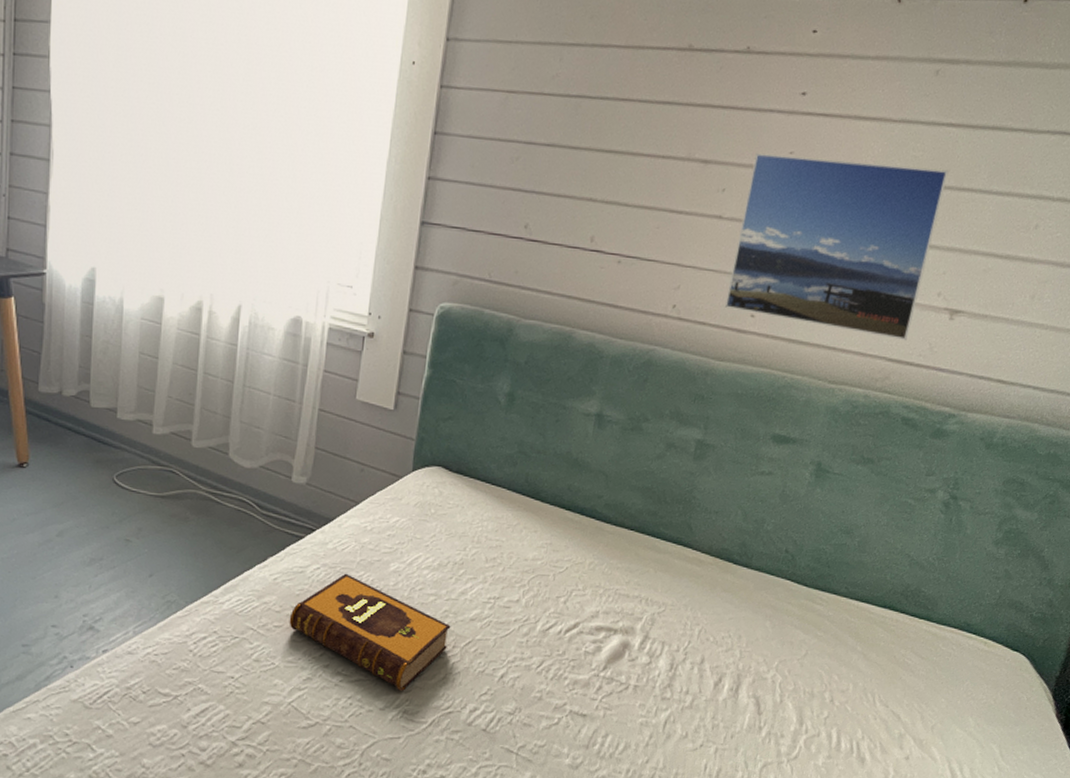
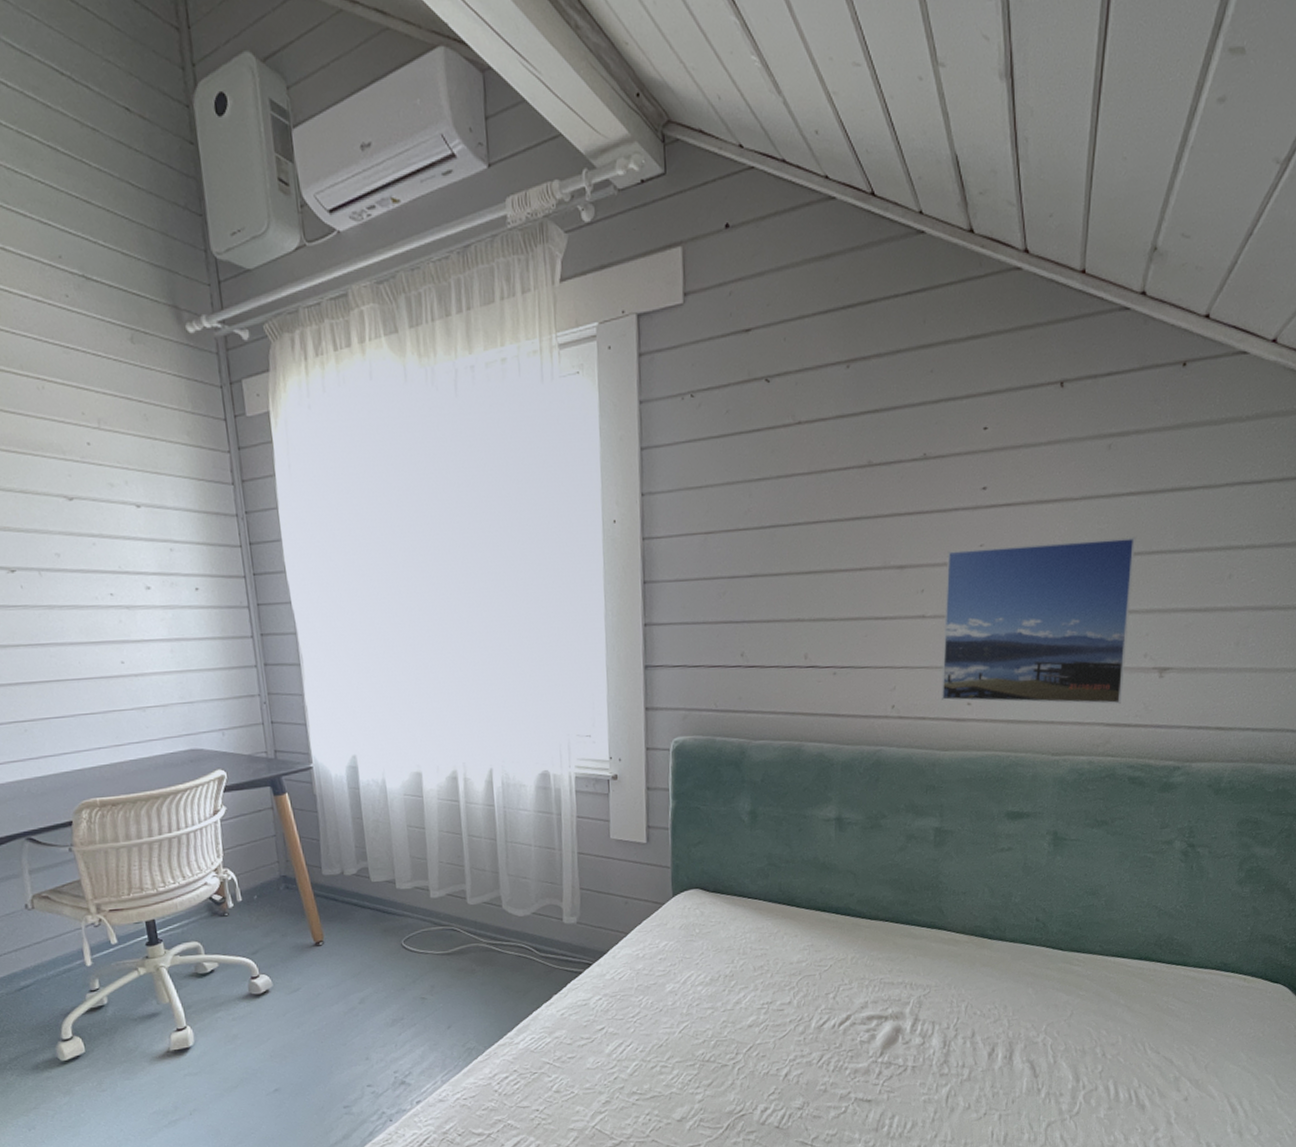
hardback book: present [289,573,451,691] -> none [580,1000,731,1102]

